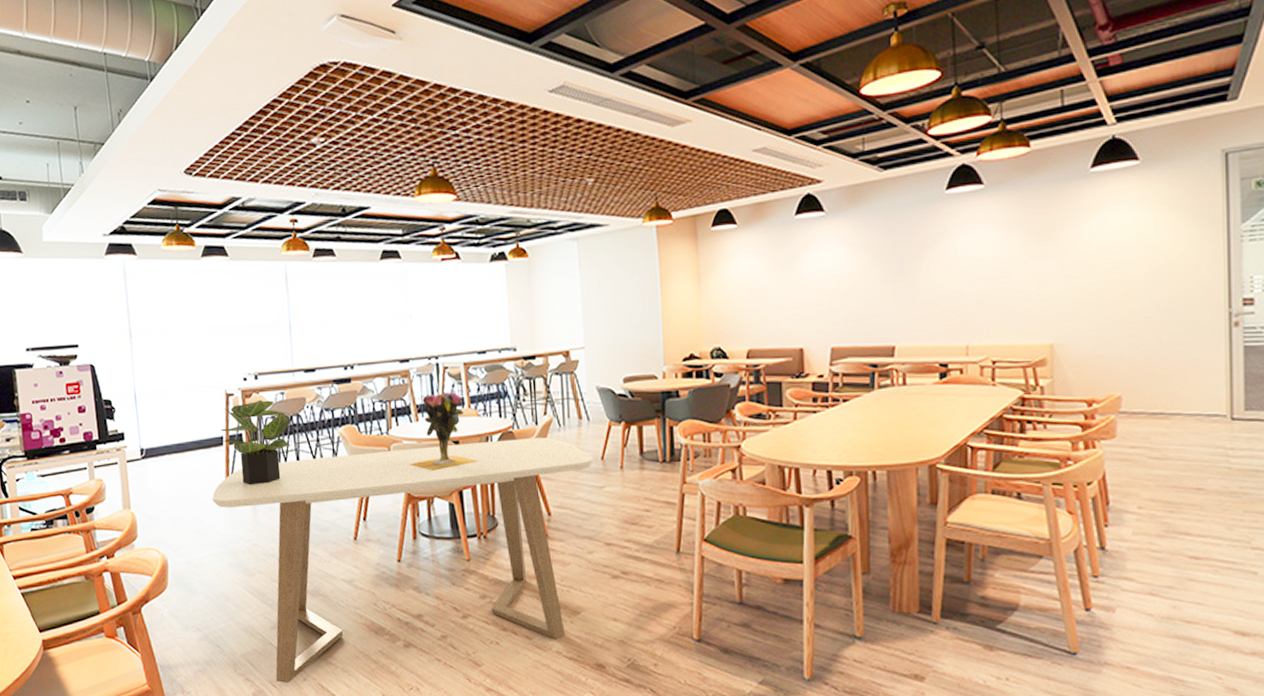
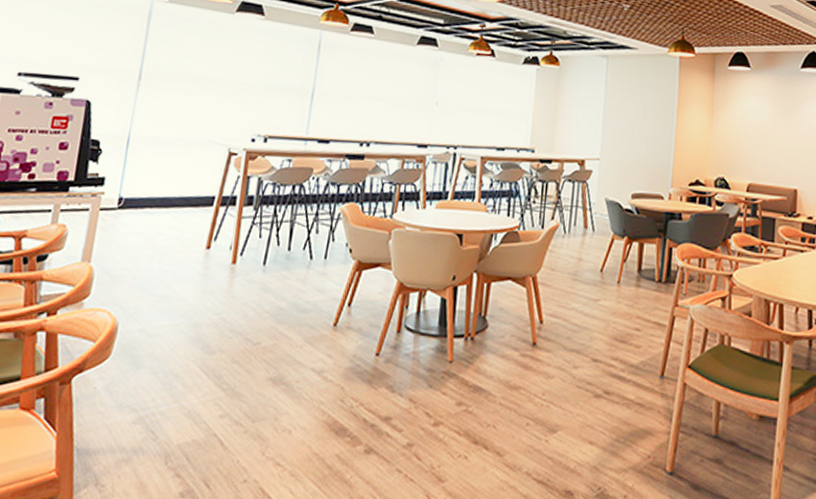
dining table: present [212,437,594,684] -> none [187,232,594,485]
potted plant: present [221,399,292,486] -> none [214,163,294,254]
vase: present [409,392,479,471] -> none [408,183,479,262]

